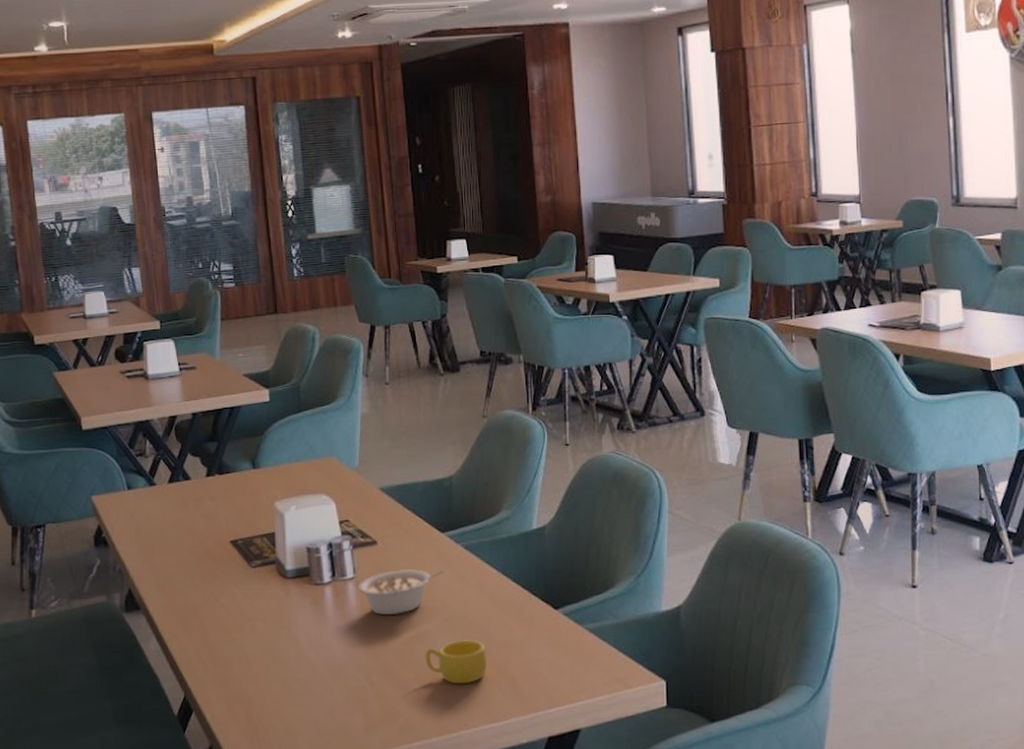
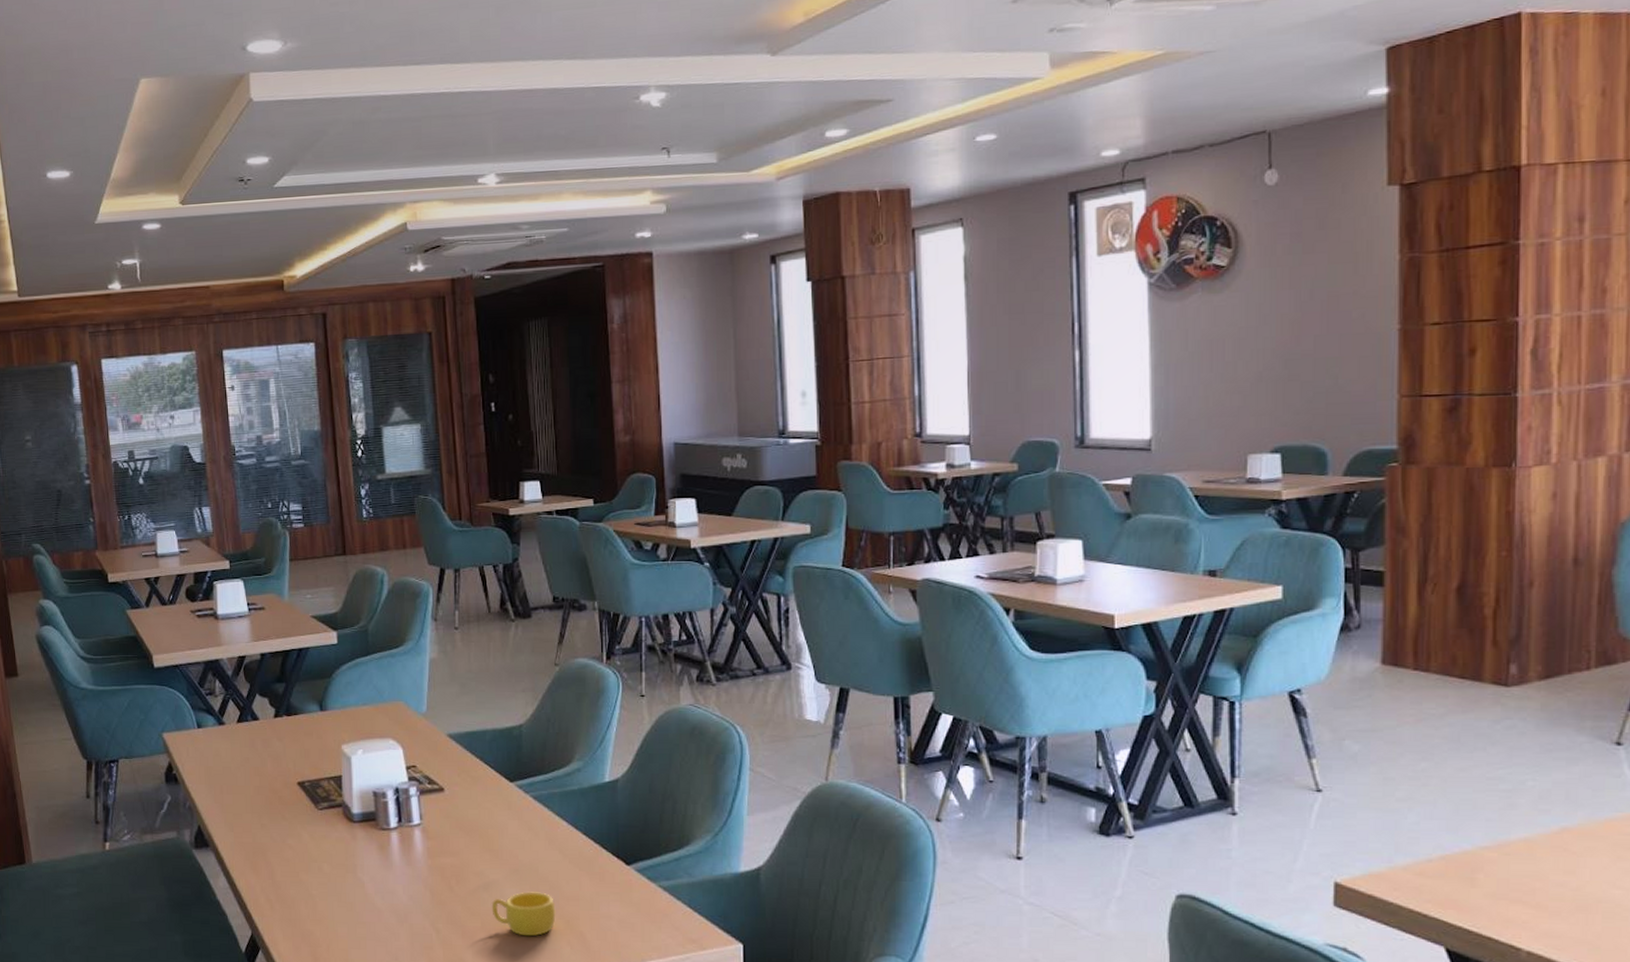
legume: present [358,570,445,615] -> none [424,818,513,864]

